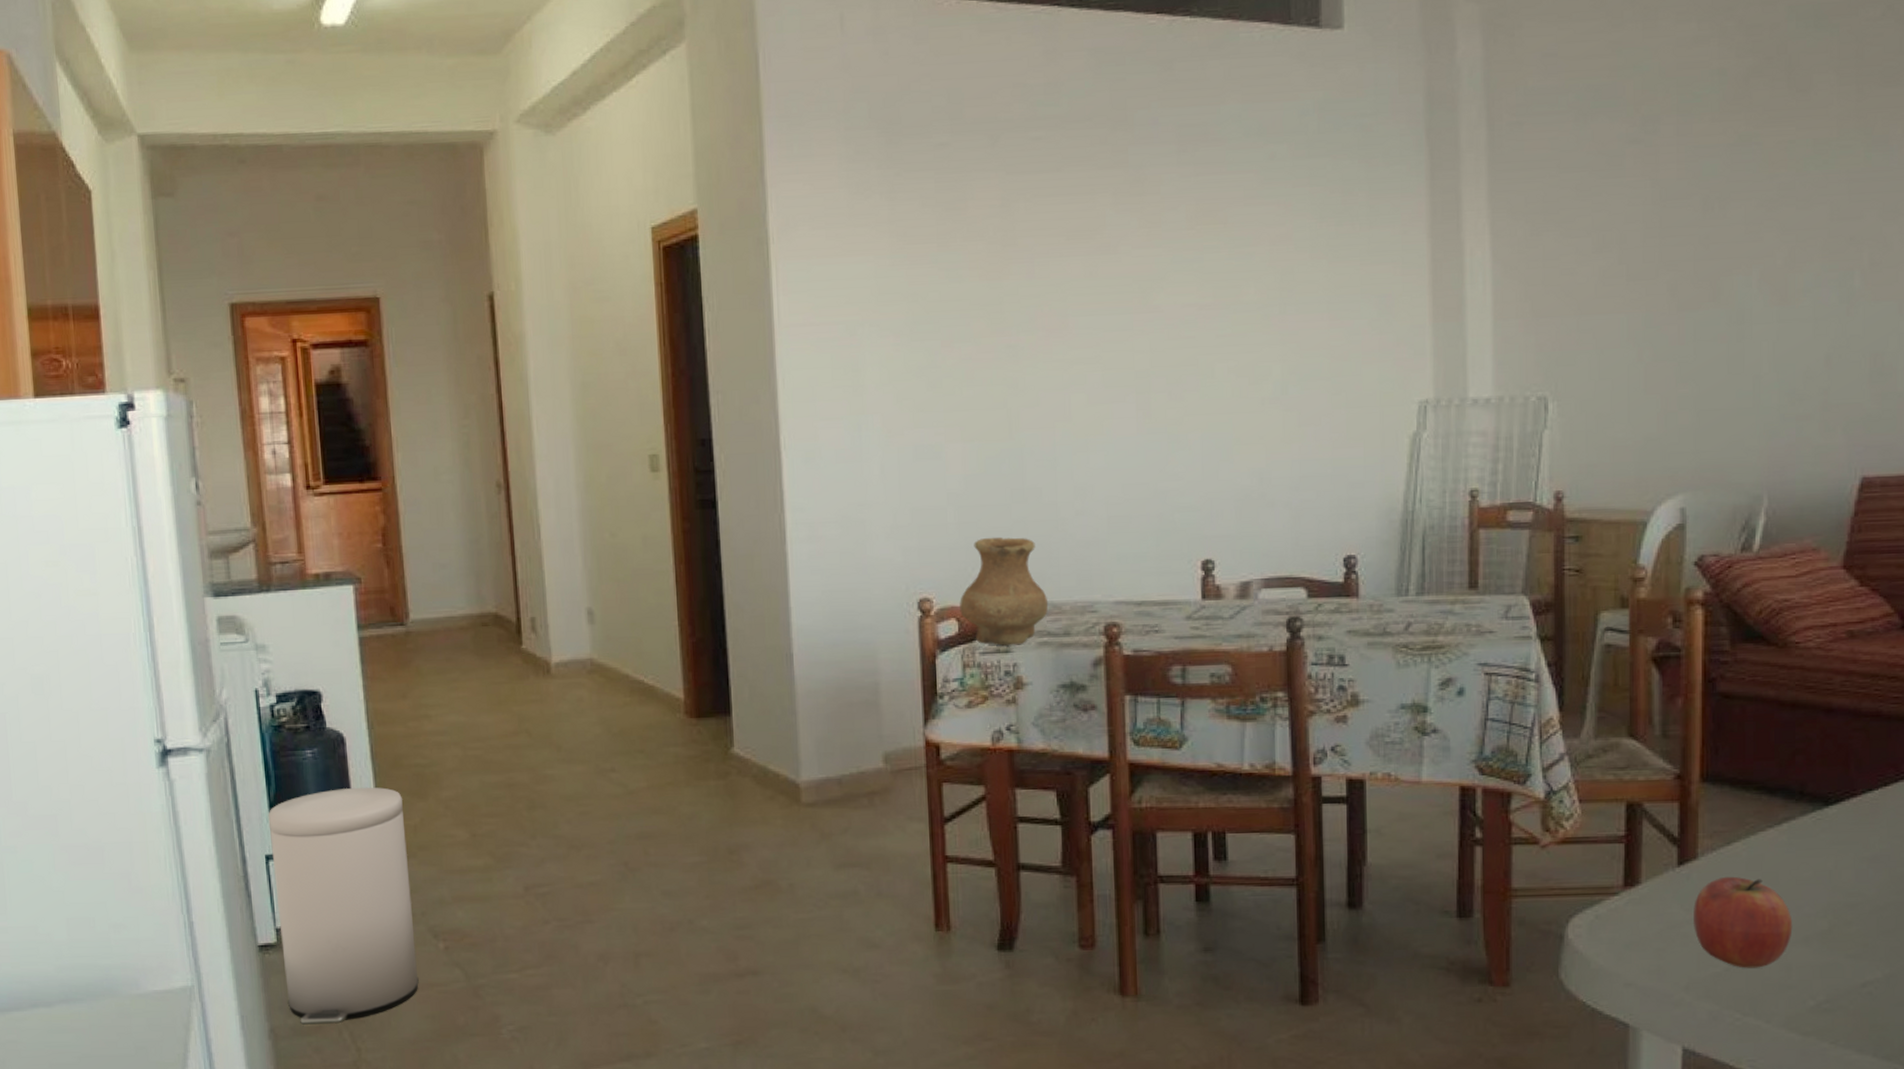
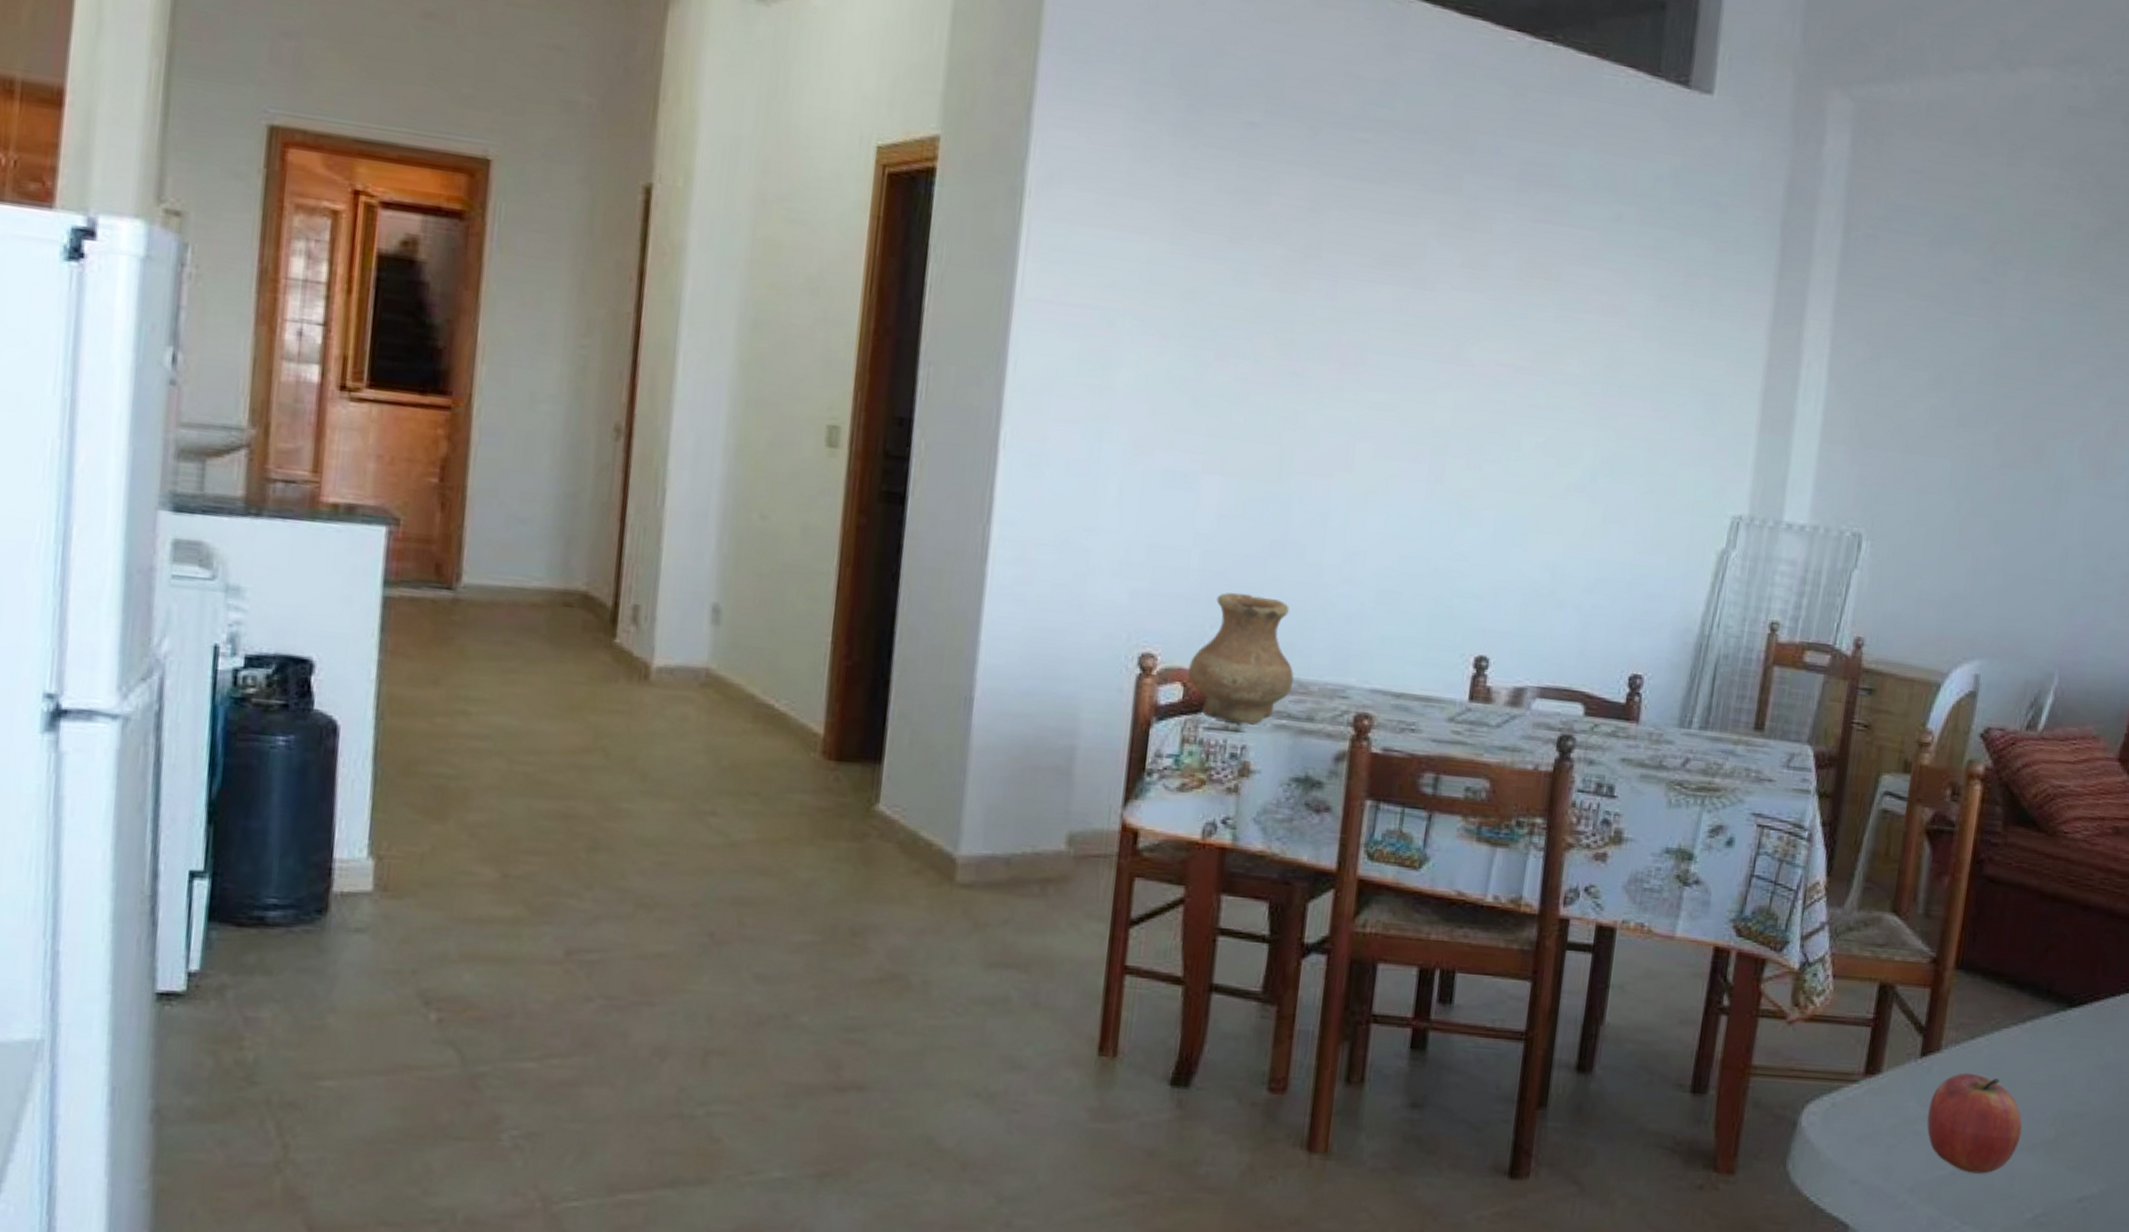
pedal bin: present [268,787,419,1025] -> none [187,793,410,1109]

